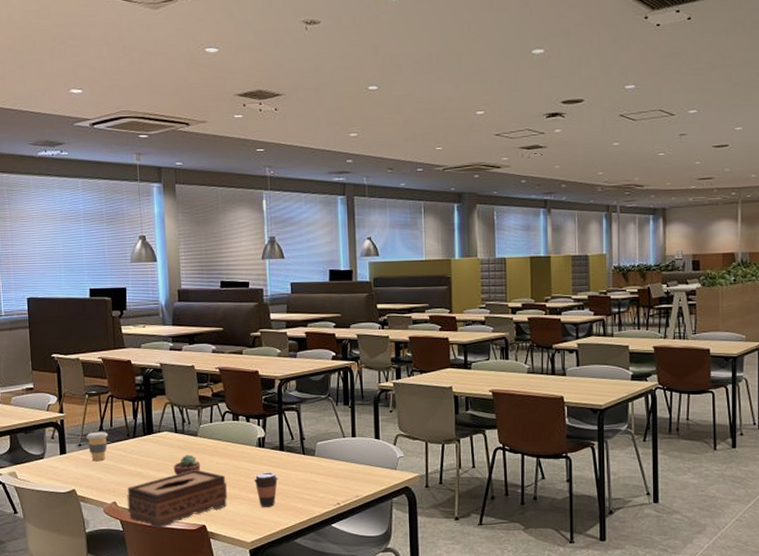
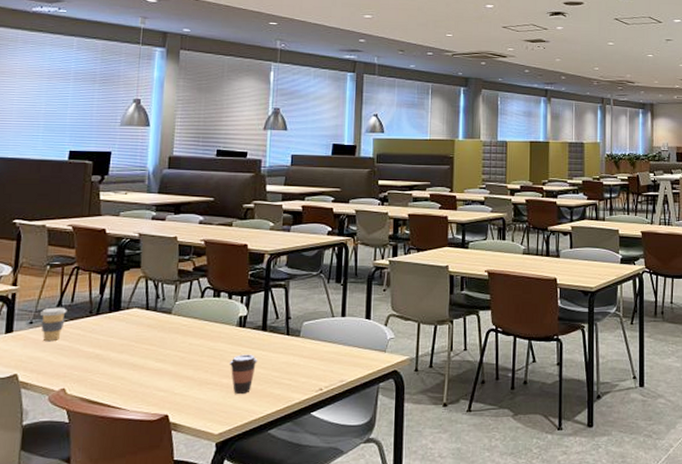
tissue box: present [127,469,228,529] -> none [78,351,199,420]
potted succulent: present [173,454,201,475] -> none [138,334,171,358]

